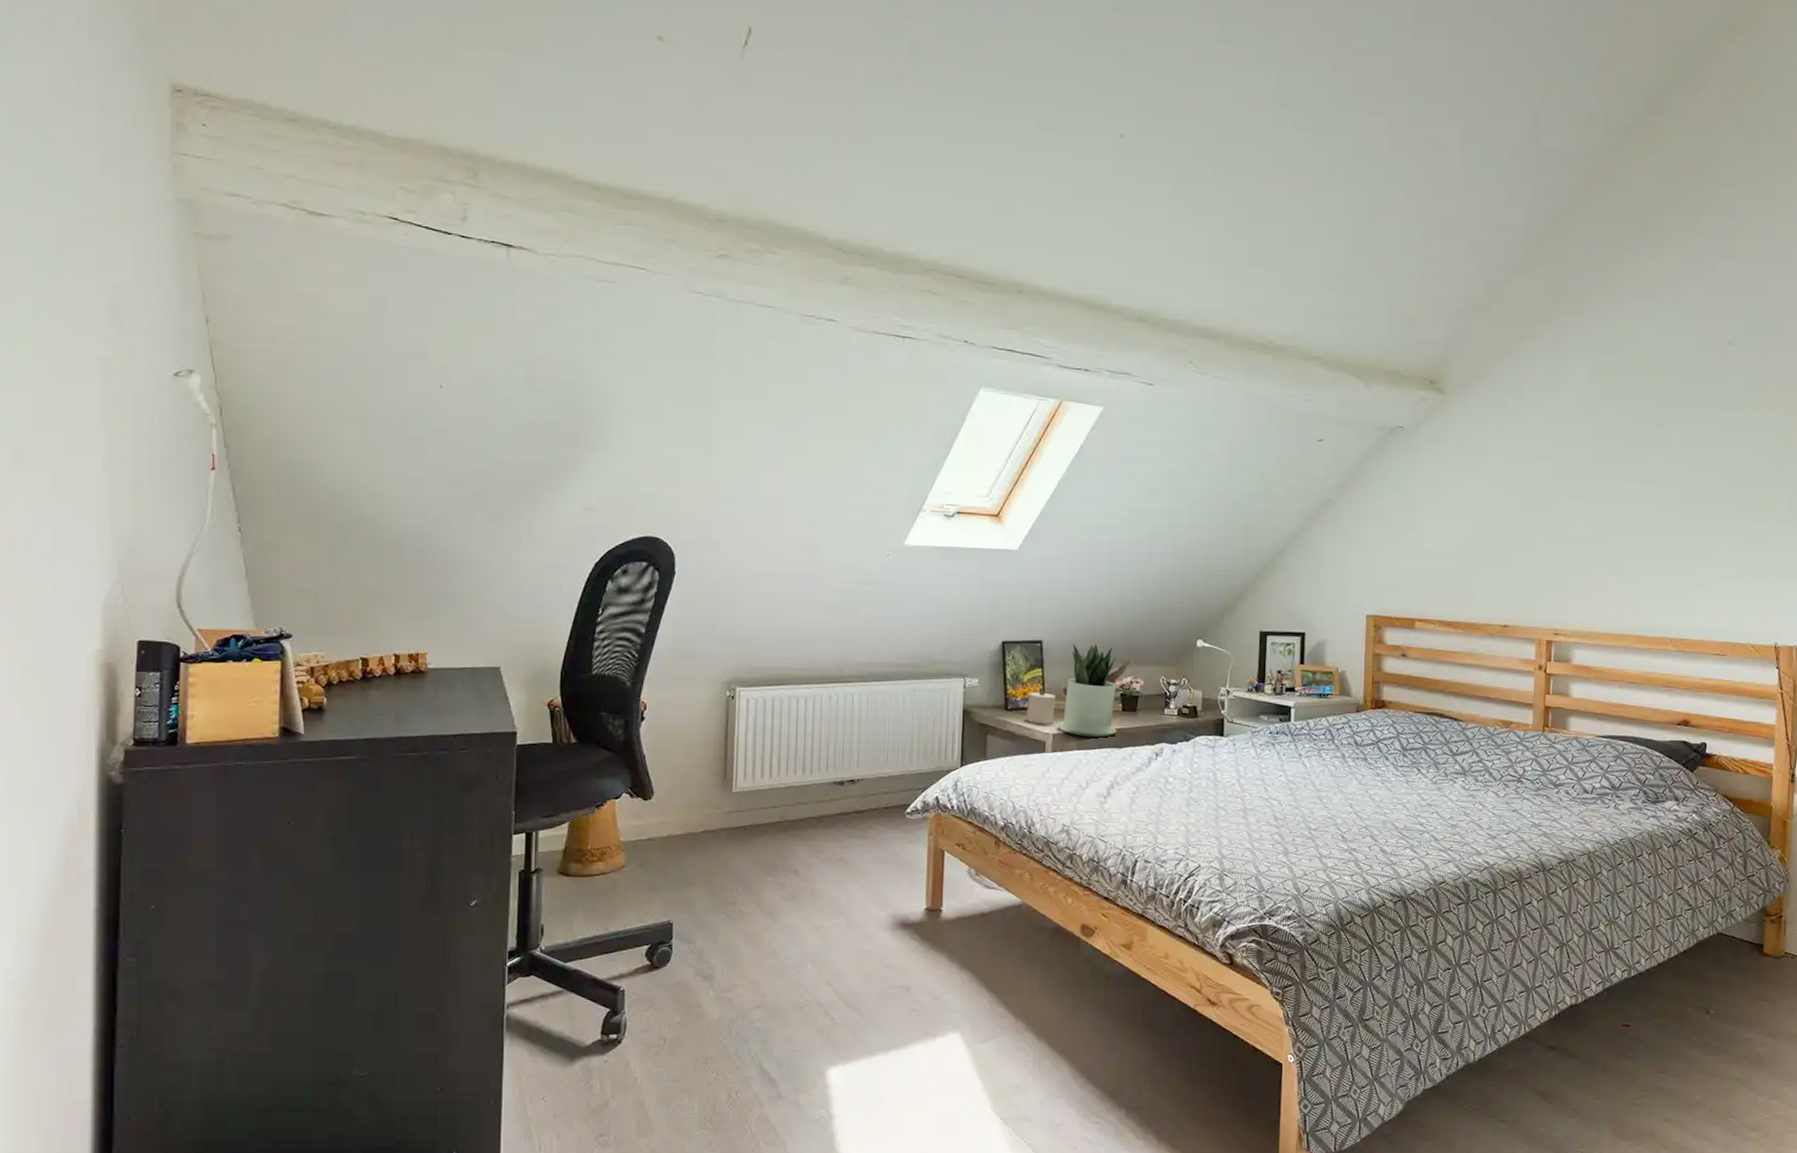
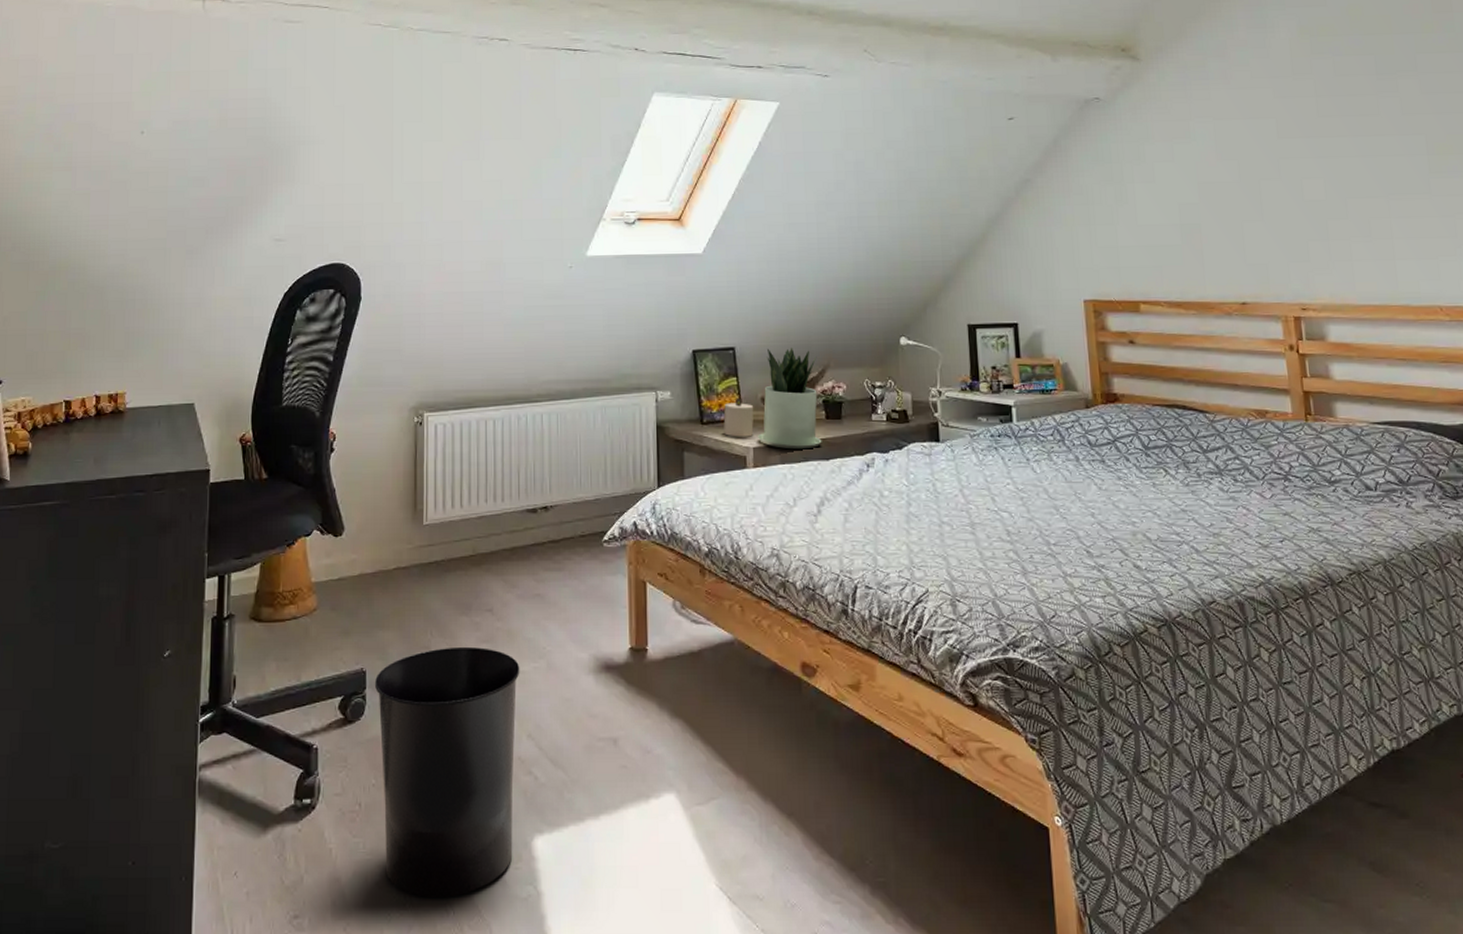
waste bin: none [680,903,822,1120] -> present [374,646,520,899]

